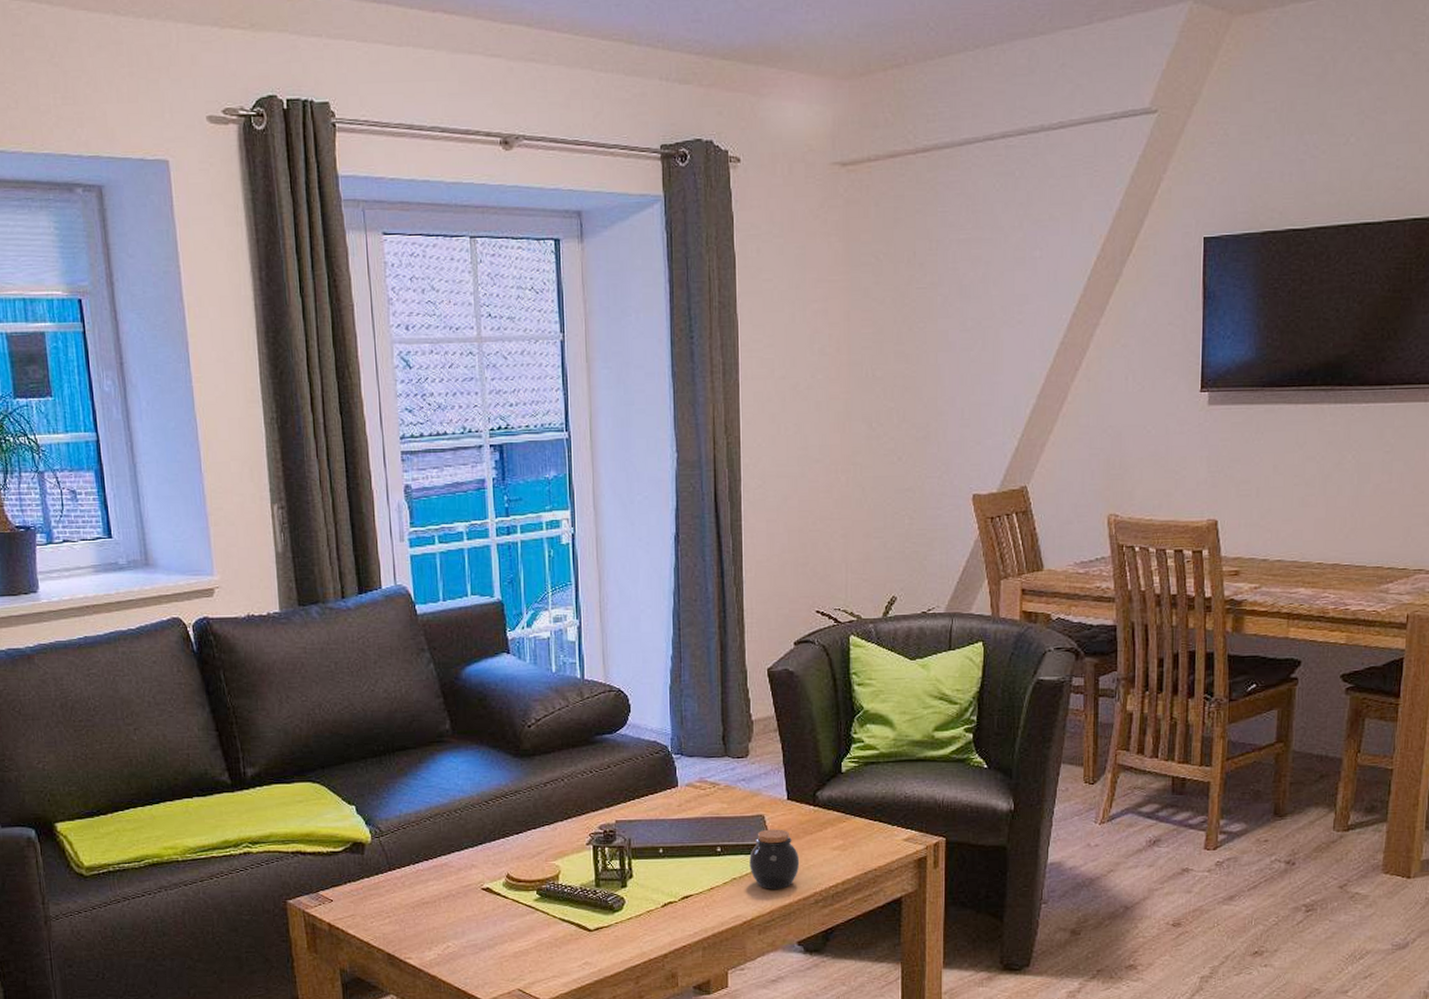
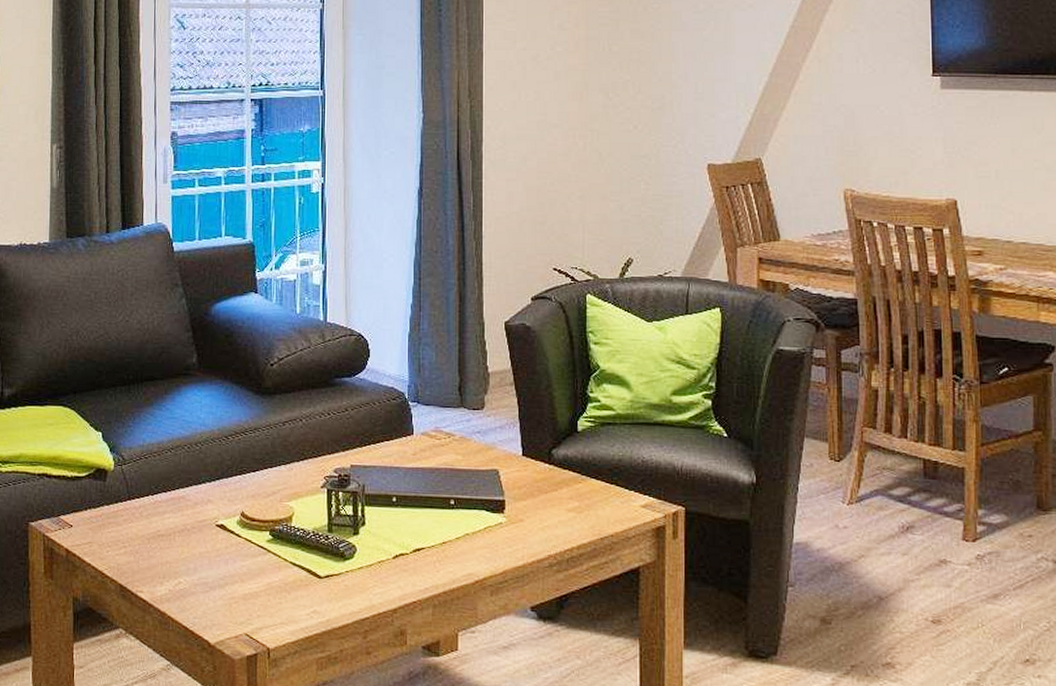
jar: present [749,829,800,889] -> none [483,485,534,549]

